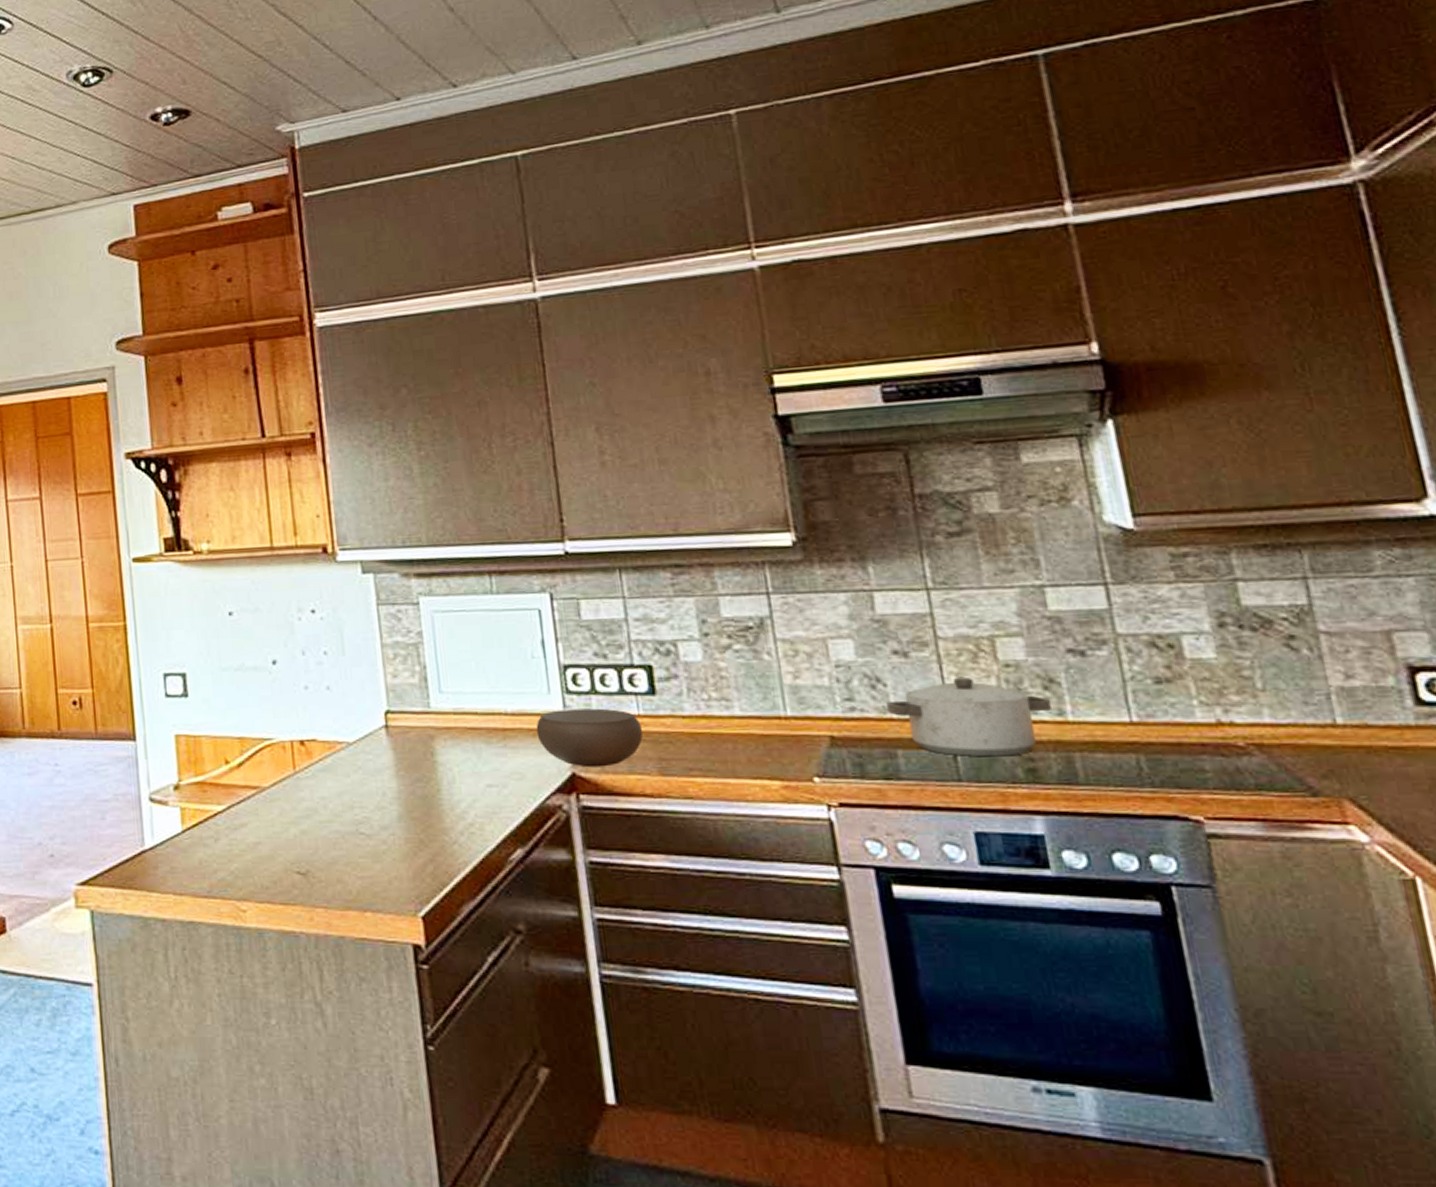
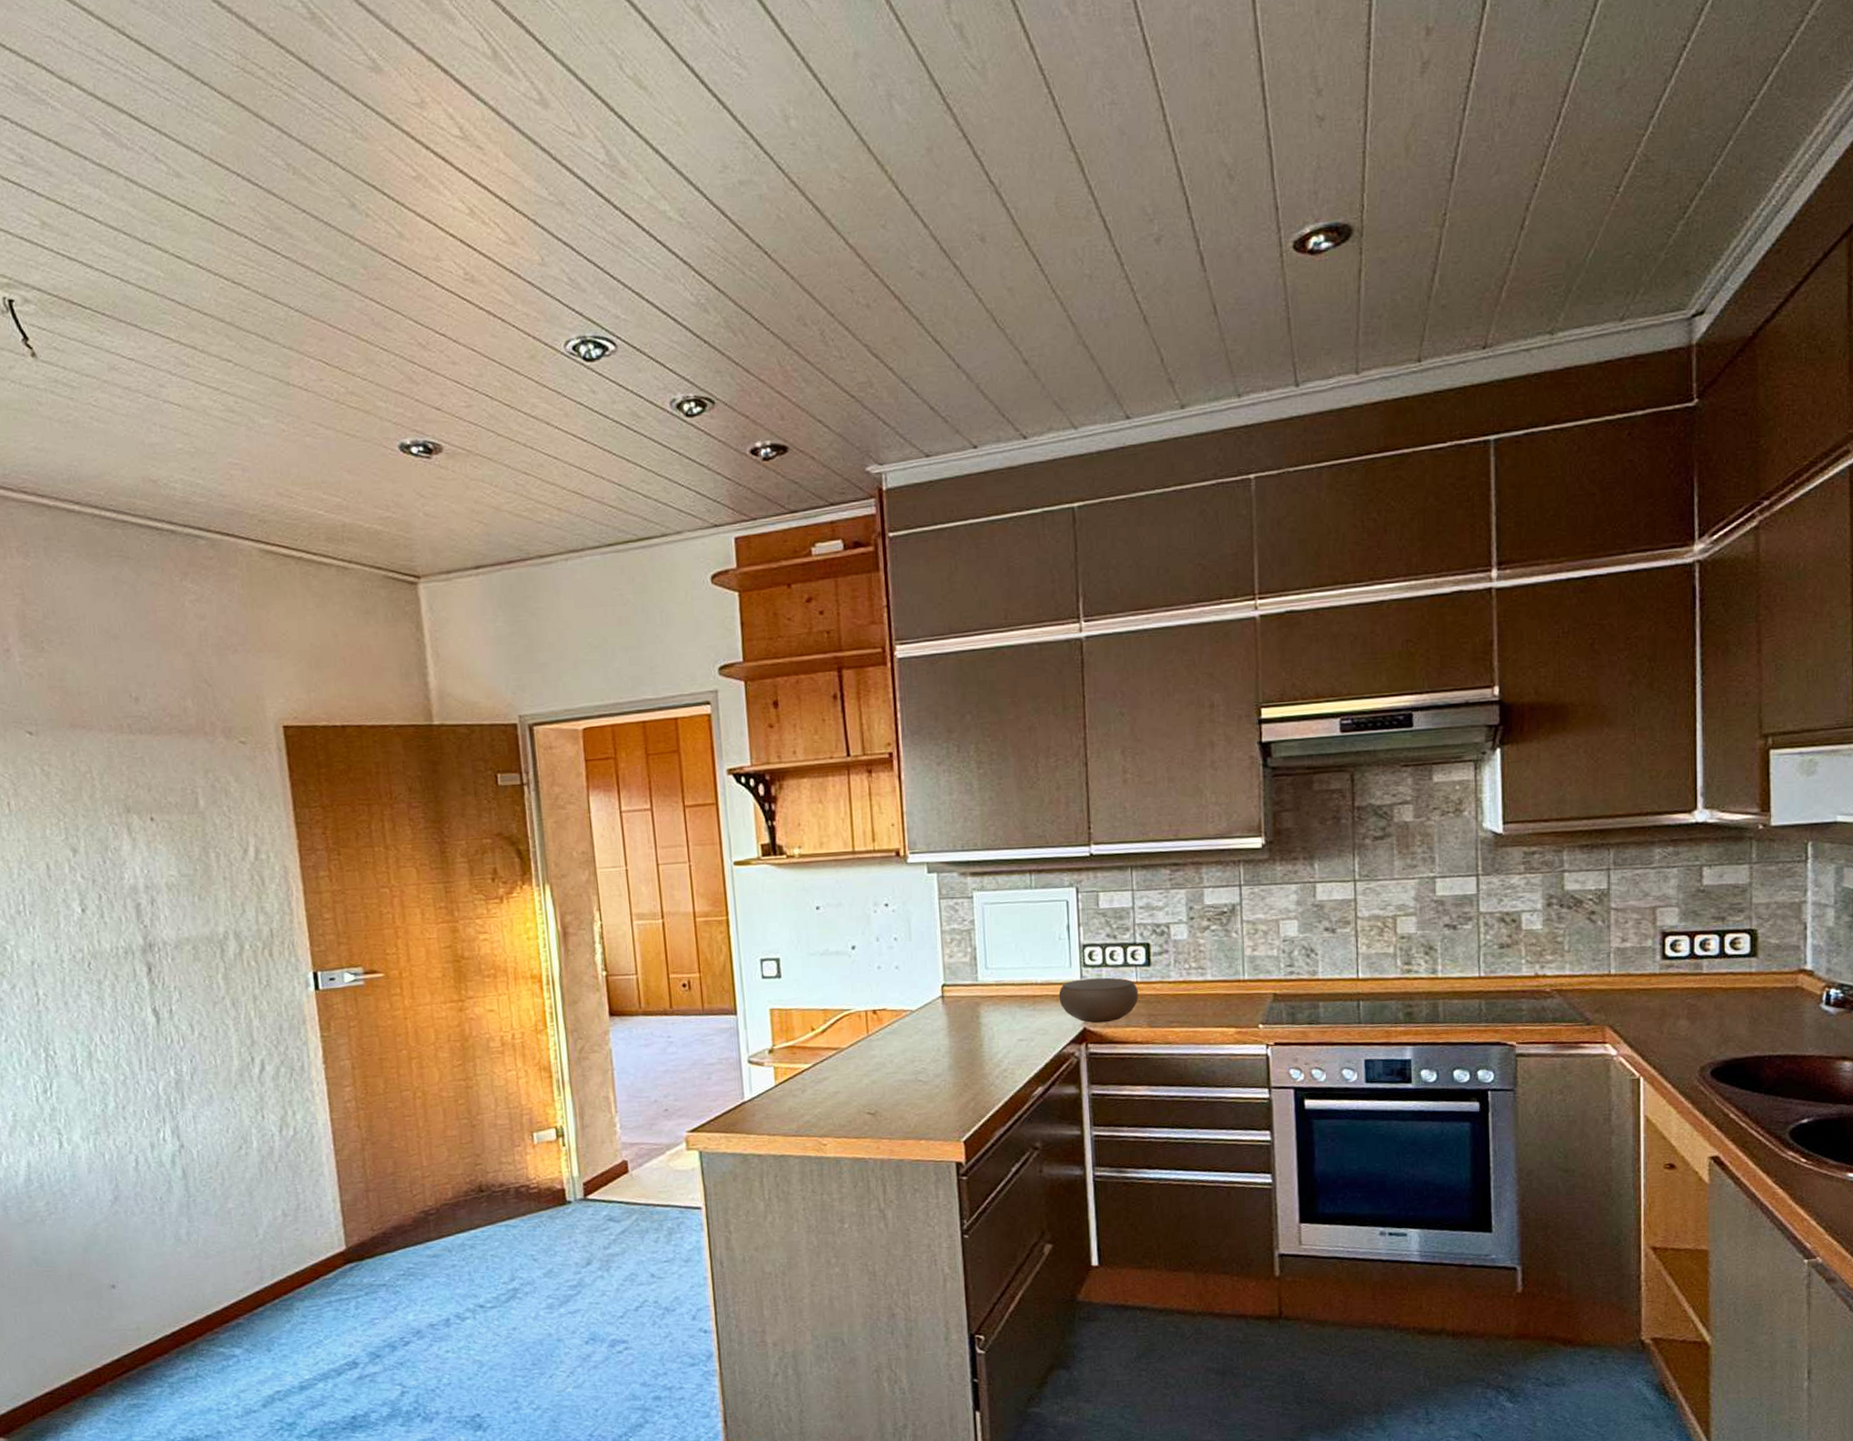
cooking pot: present [886,676,1051,757] -> none [1316,946,1428,1005]

